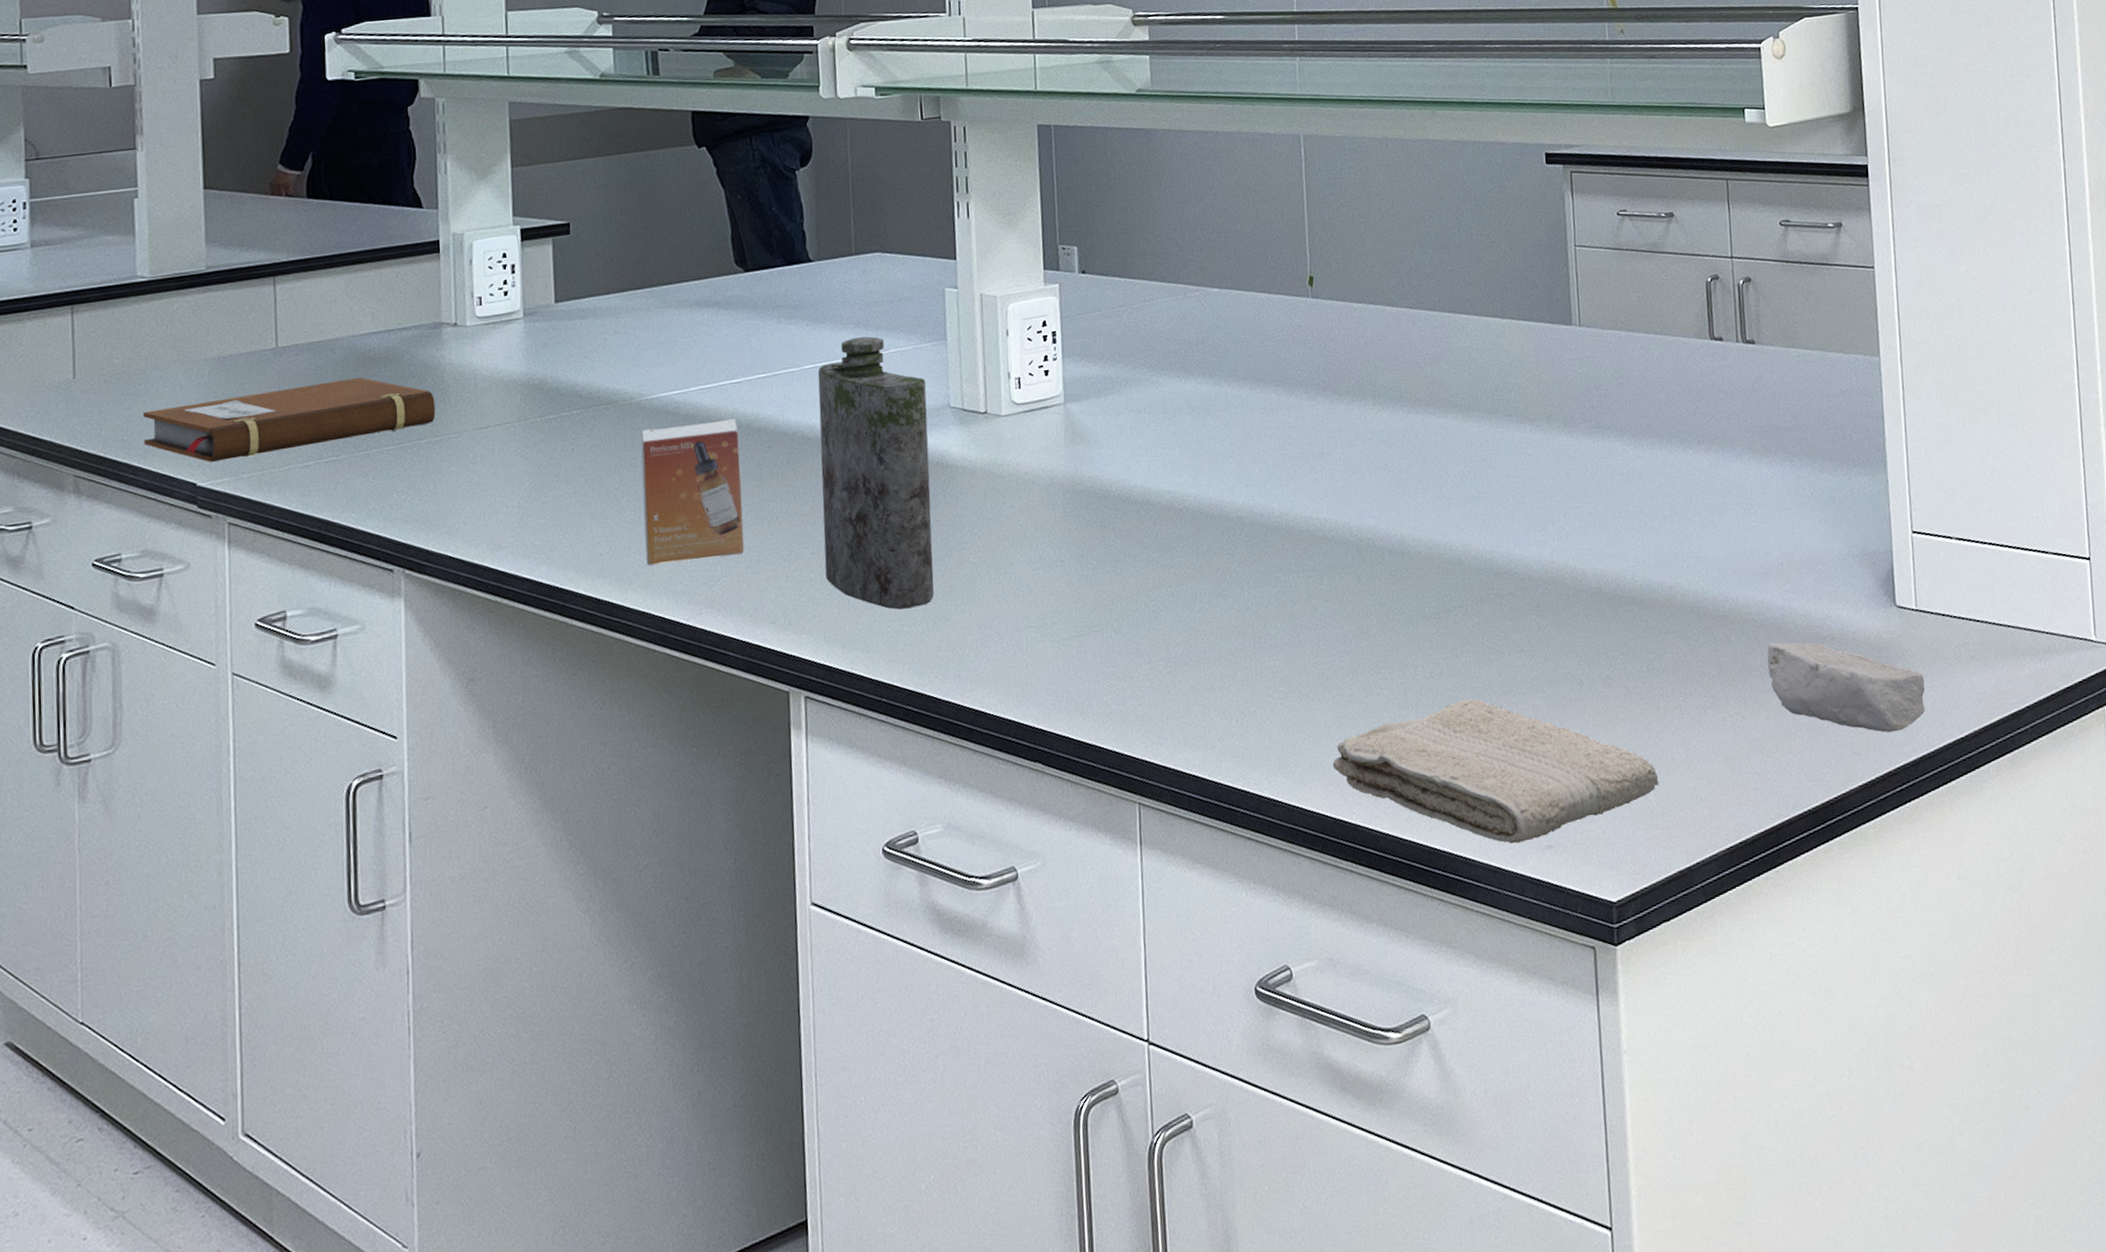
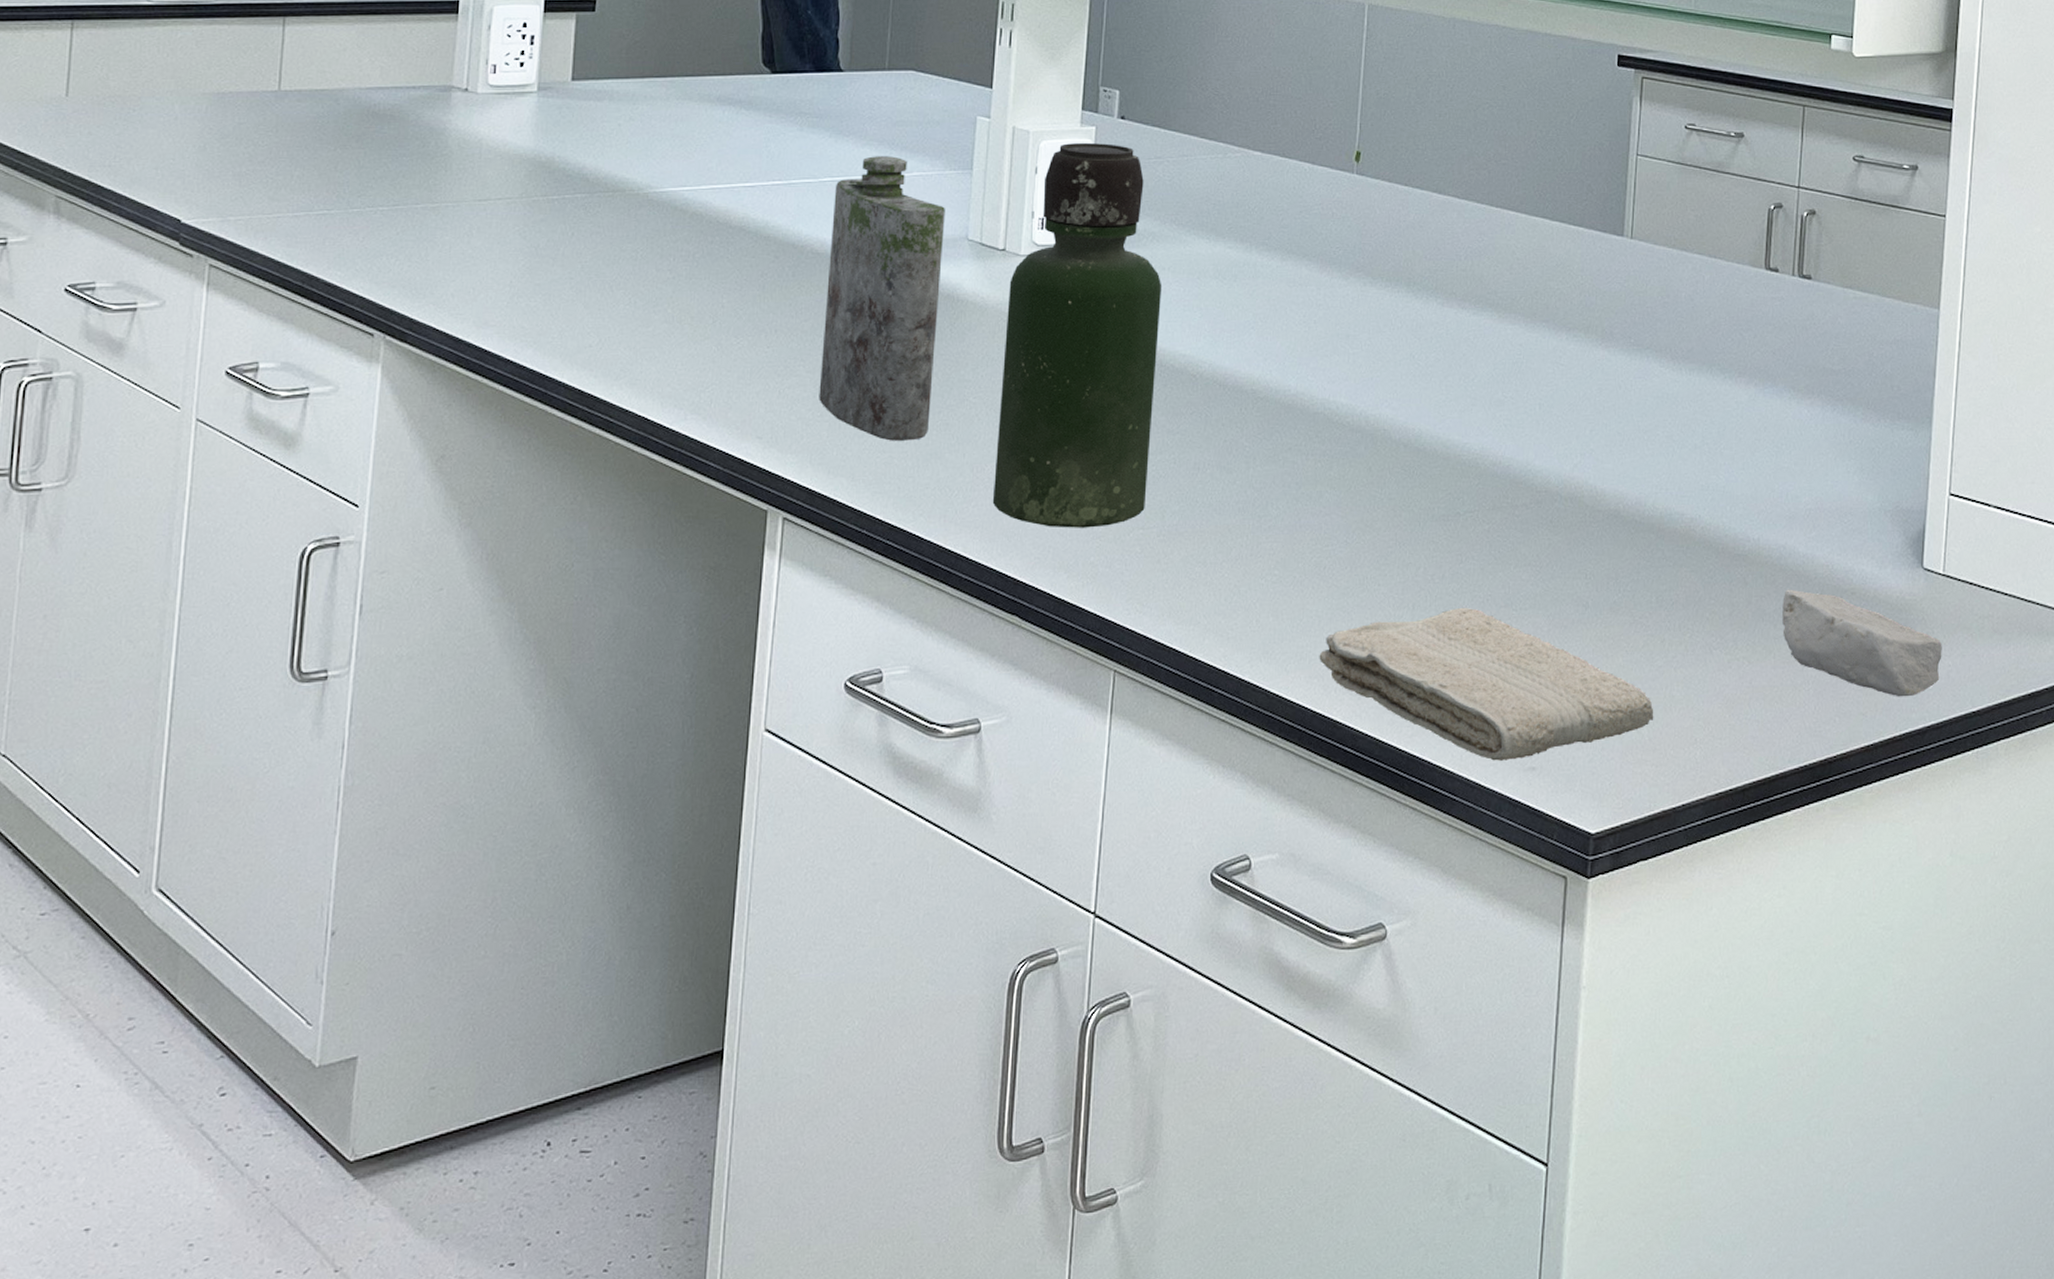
notebook: present [142,377,436,462] -> none [131,131,436,199]
small box: present [640,418,745,565] -> none [636,223,747,364]
bottle: none [994,298,1150,673] -> present [992,142,1162,528]

